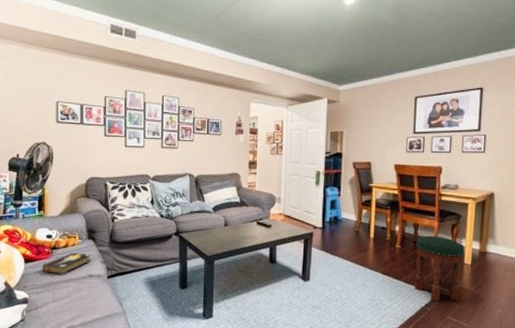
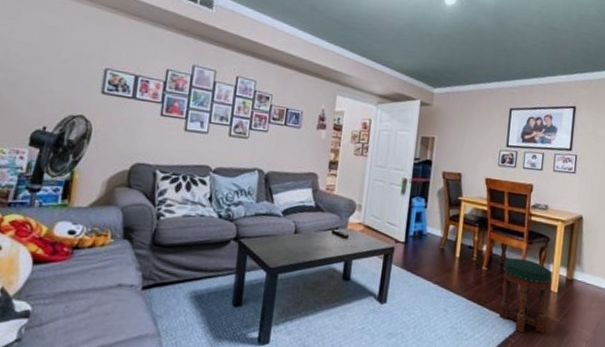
hardback book: present [42,252,91,275] -> none [56,254,125,282]

